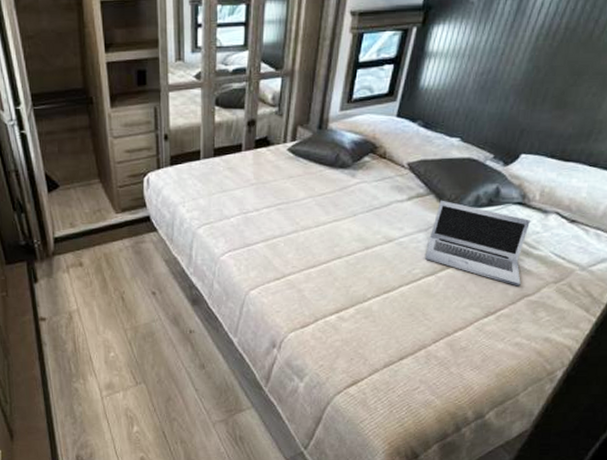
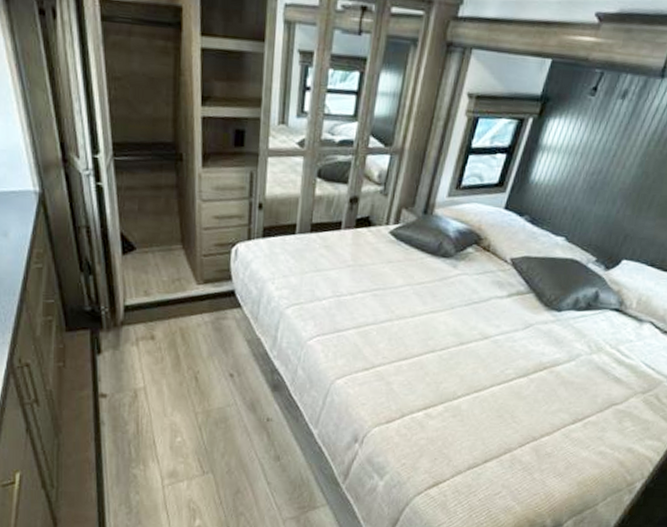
laptop: present [425,200,530,287] -> none [519,299,625,394]

